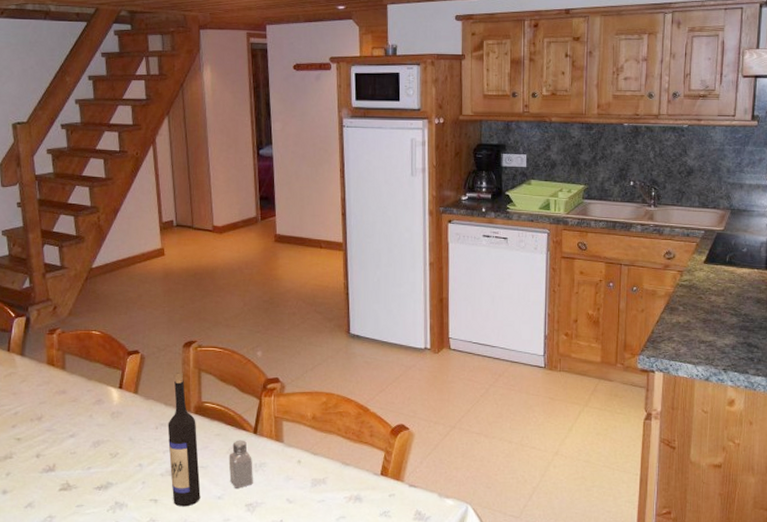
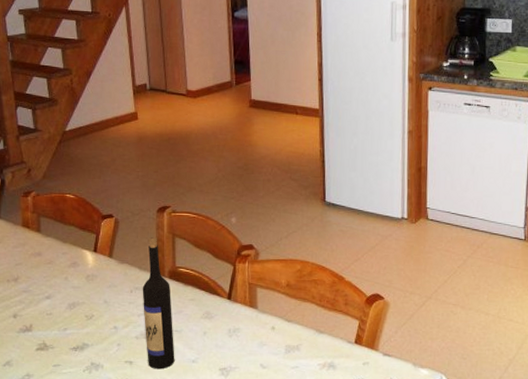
saltshaker: present [228,440,253,488] -> none [203,305,227,353]

